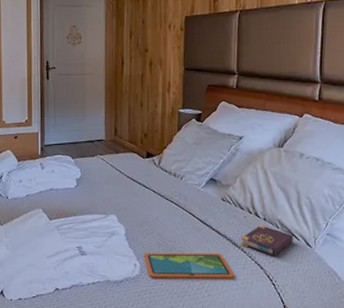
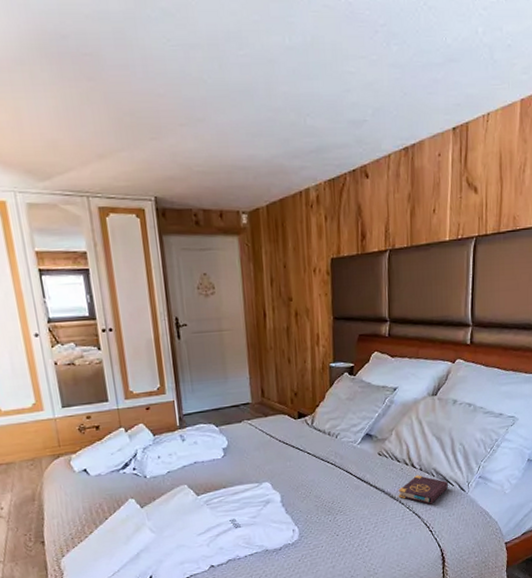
tablet: present [144,252,235,279] -> none [302,507,394,542]

